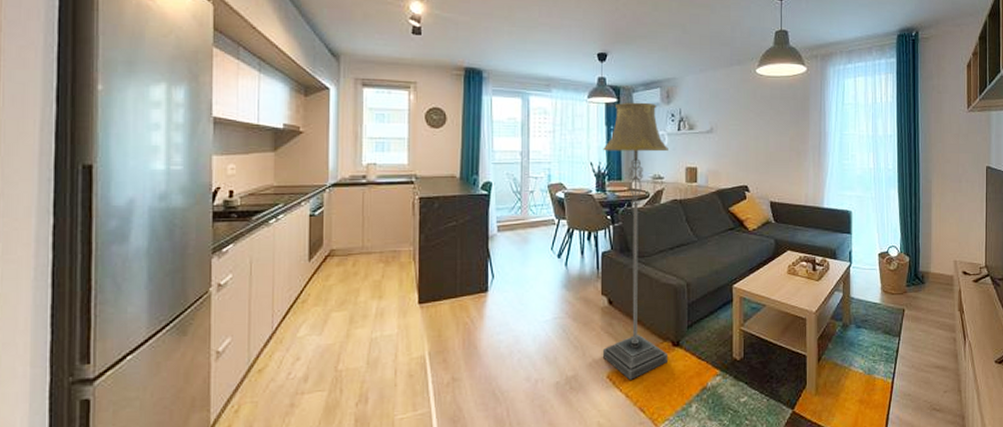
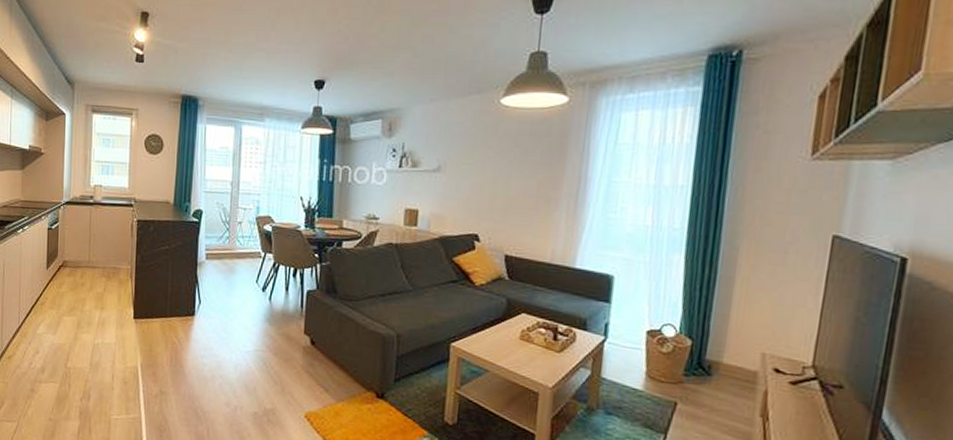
floor lamp: present [602,102,668,380] -> none [301,134,387,424]

